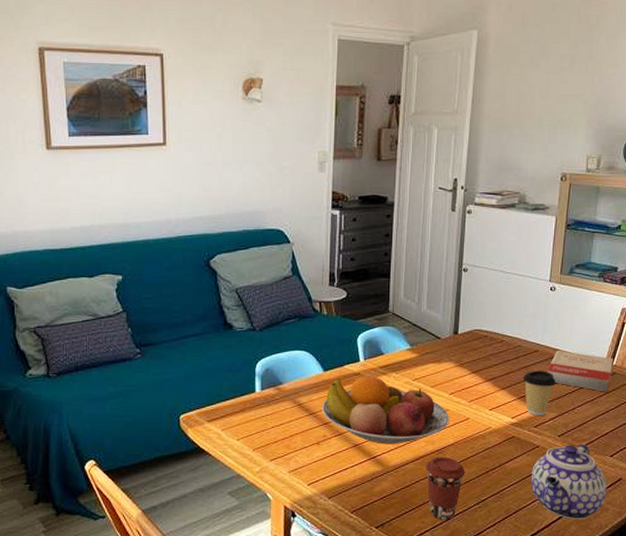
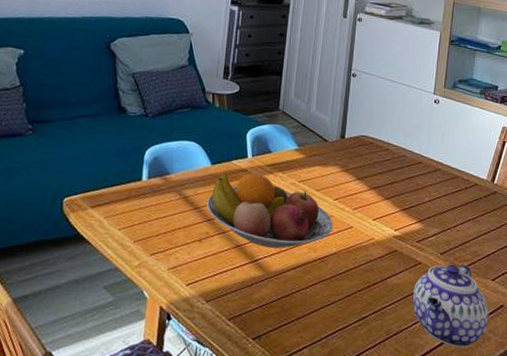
coffee cup: present [426,456,466,520] -> none [307,265,347,337]
coffee cup: present [522,370,556,415] -> none [406,182,439,230]
book: present [546,351,613,392] -> none [429,164,494,211]

